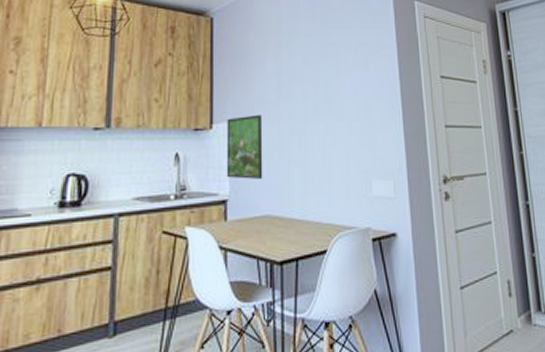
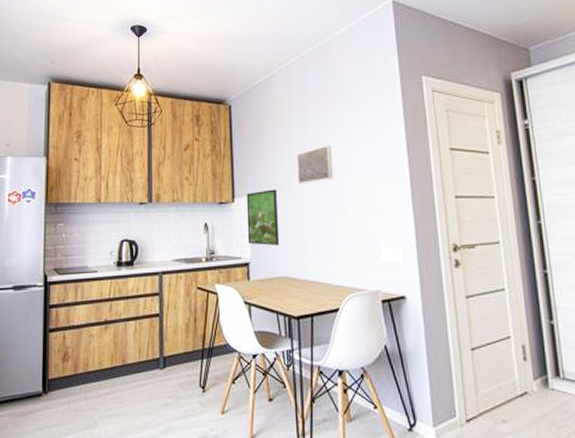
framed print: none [285,67,325,110] -> present [296,145,334,184]

